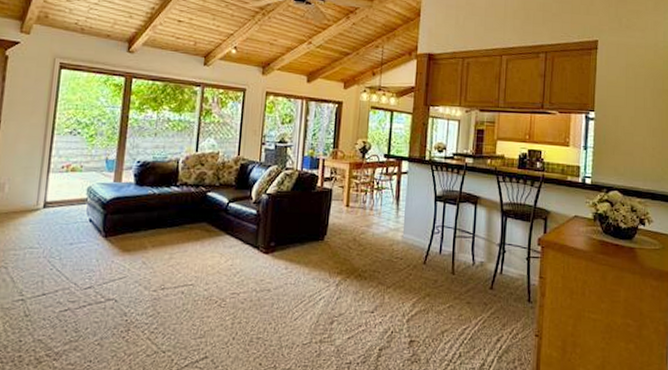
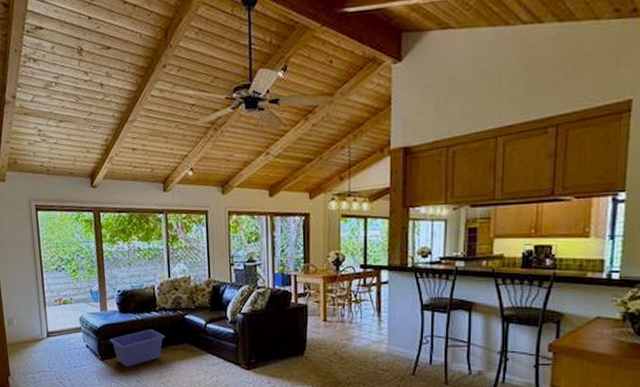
storage bin: none [117,205,182,246] -> present [109,329,165,367]

